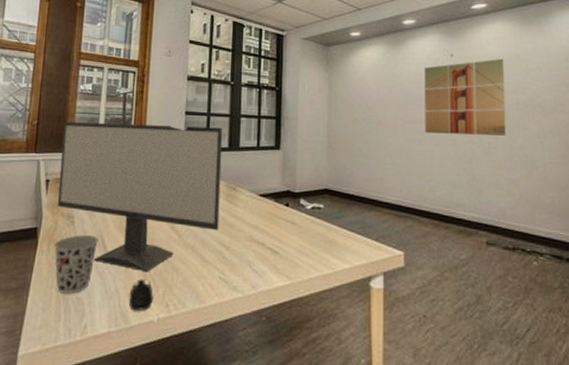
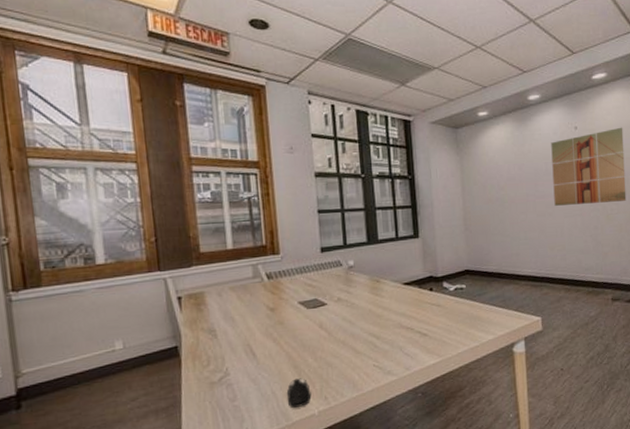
cup: present [54,235,98,295] -> none [200,345,246,405]
computer monitor: present [57,122,223,272] -> none [186,222,367,372]

